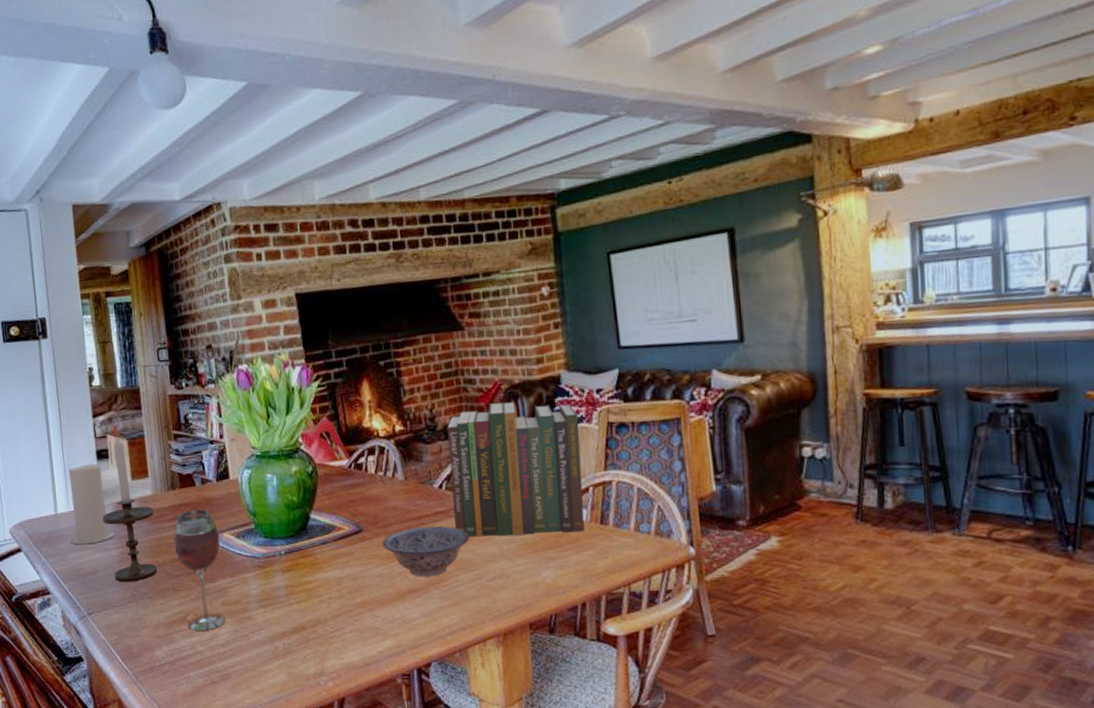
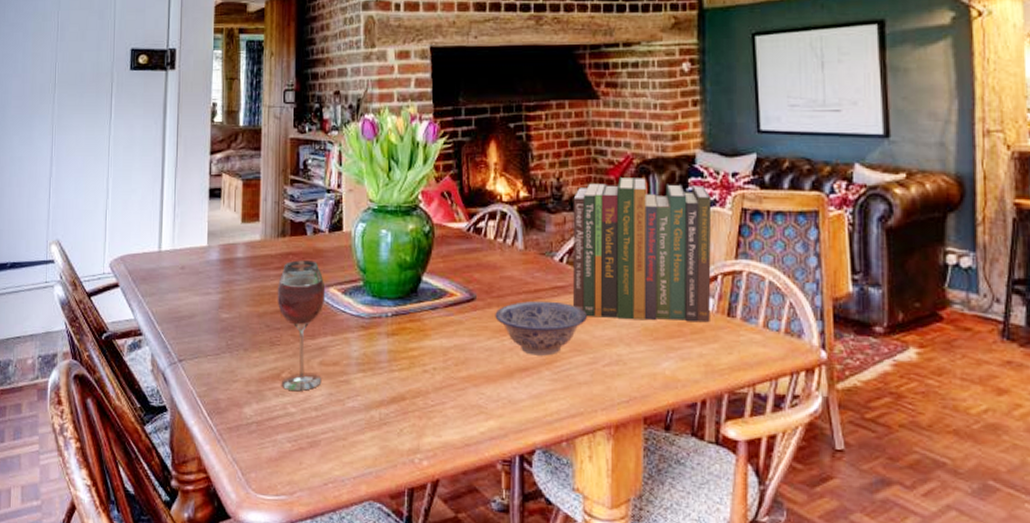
candle: present [68,463,115,545] -> none [170,202,218,286]
candlestick: present [102,424,158,583] -> none [207,162,261,331]

